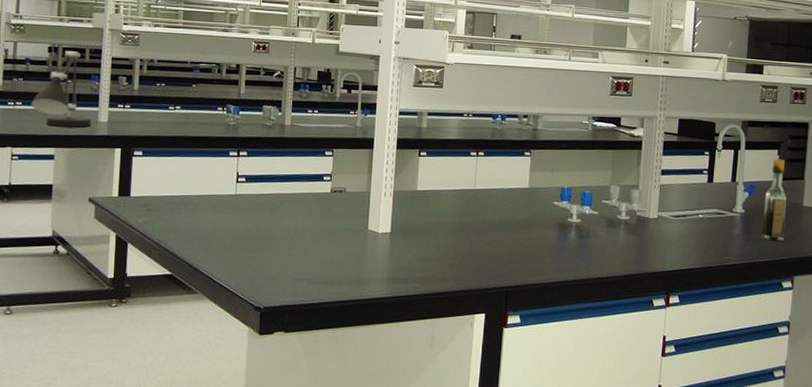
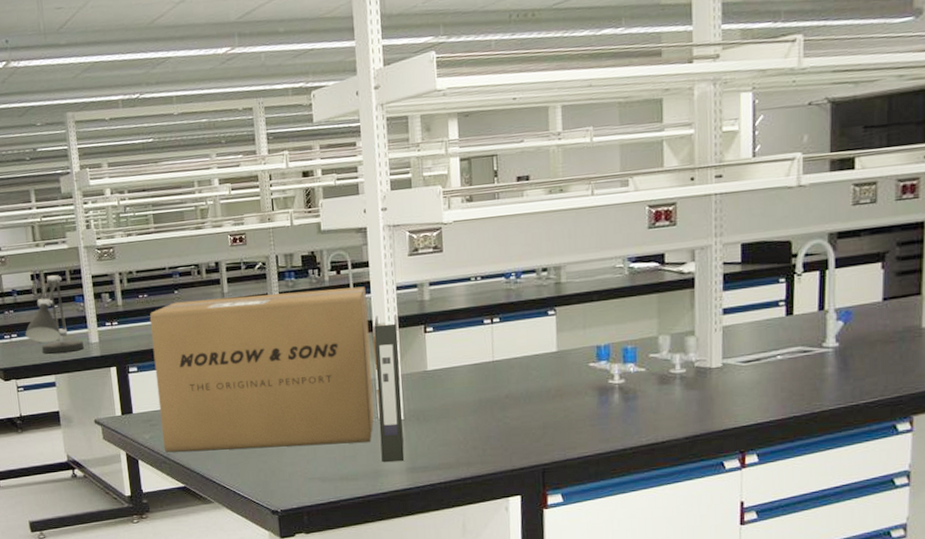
box: none [156,95,372,250] -> present [149,286,374,453]
binder: none [366,135,396,271] -> present [373,314,404,462]
bottle: present [762,159,788,240] -> none [865,273,899,376]

